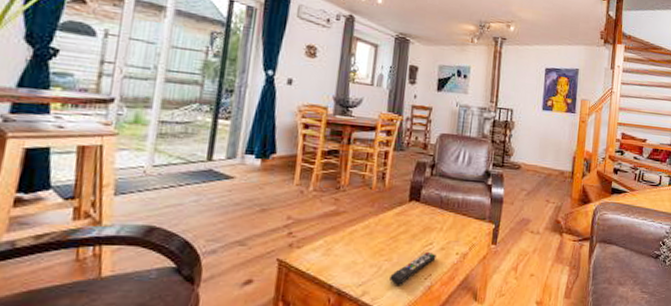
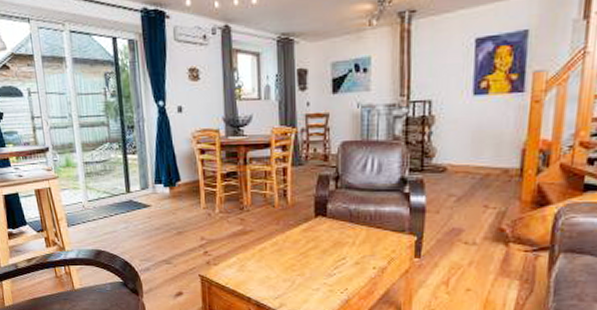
remote control: present [390,251,437,285] -> none [305,266,351,298]

